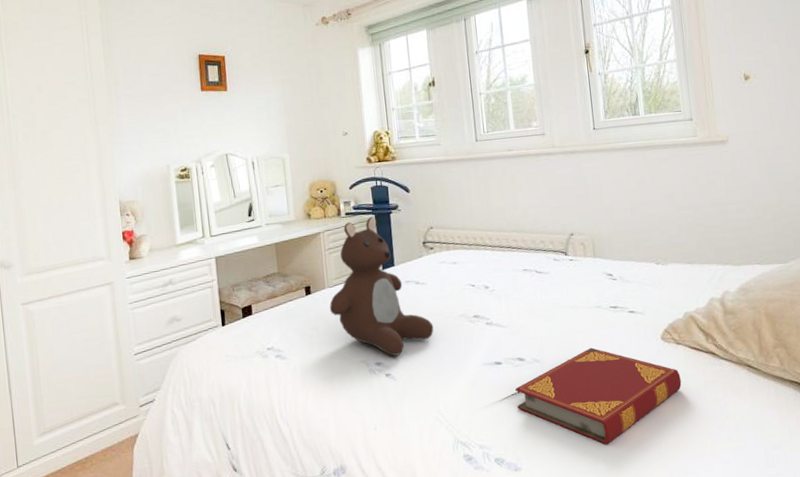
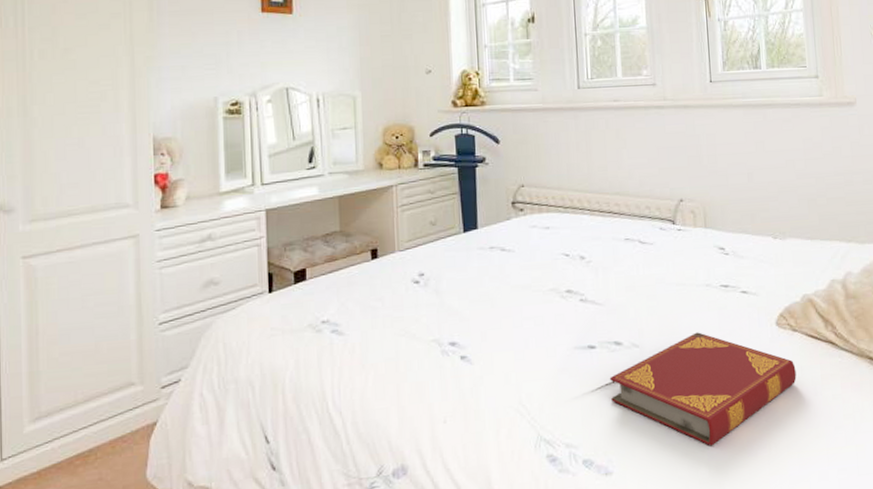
teddy bear: present [330,217,434,356] -> none [399,170,520,335]

